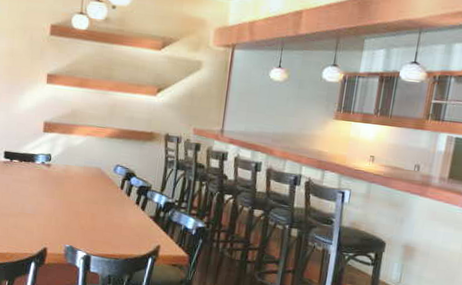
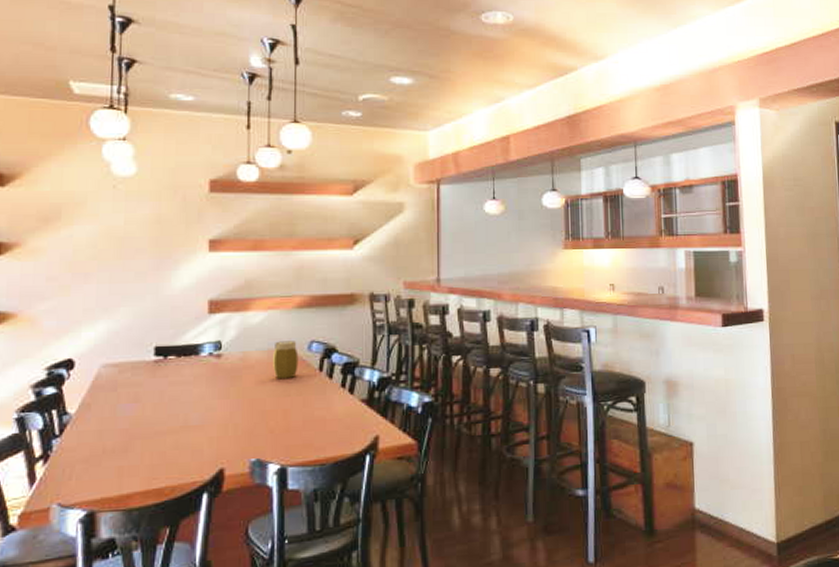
jar: none [87,161,107,191] -> present [273,341,299,380]

